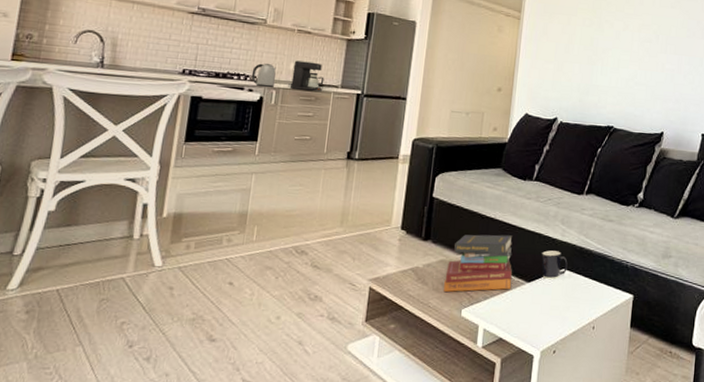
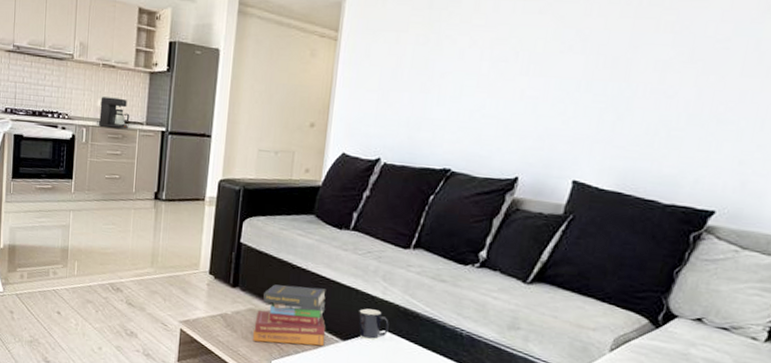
kettle: present [251,63,277,88] -> none [63,100,86,126]

